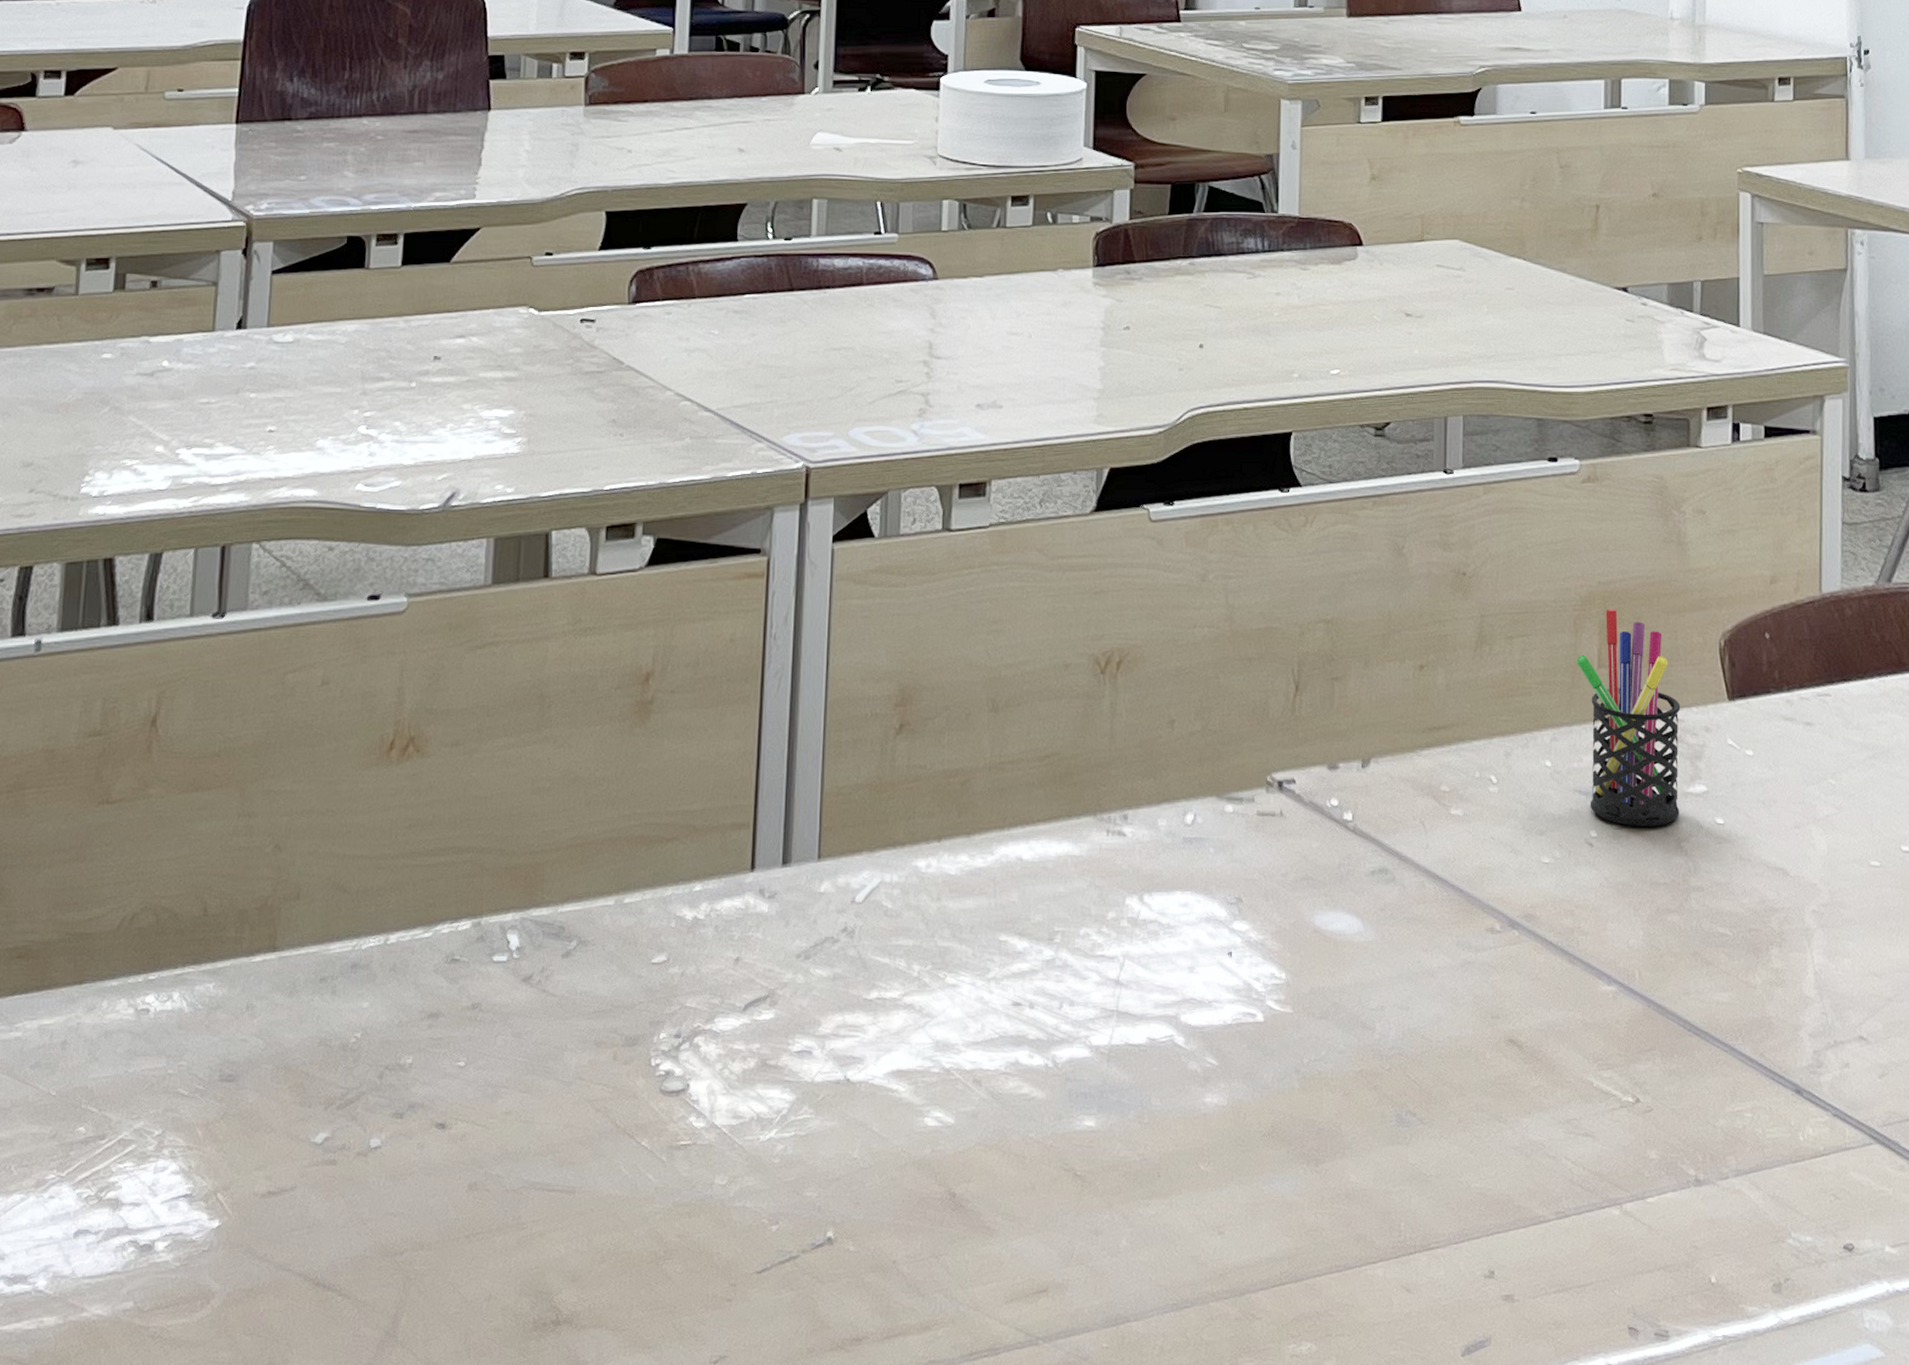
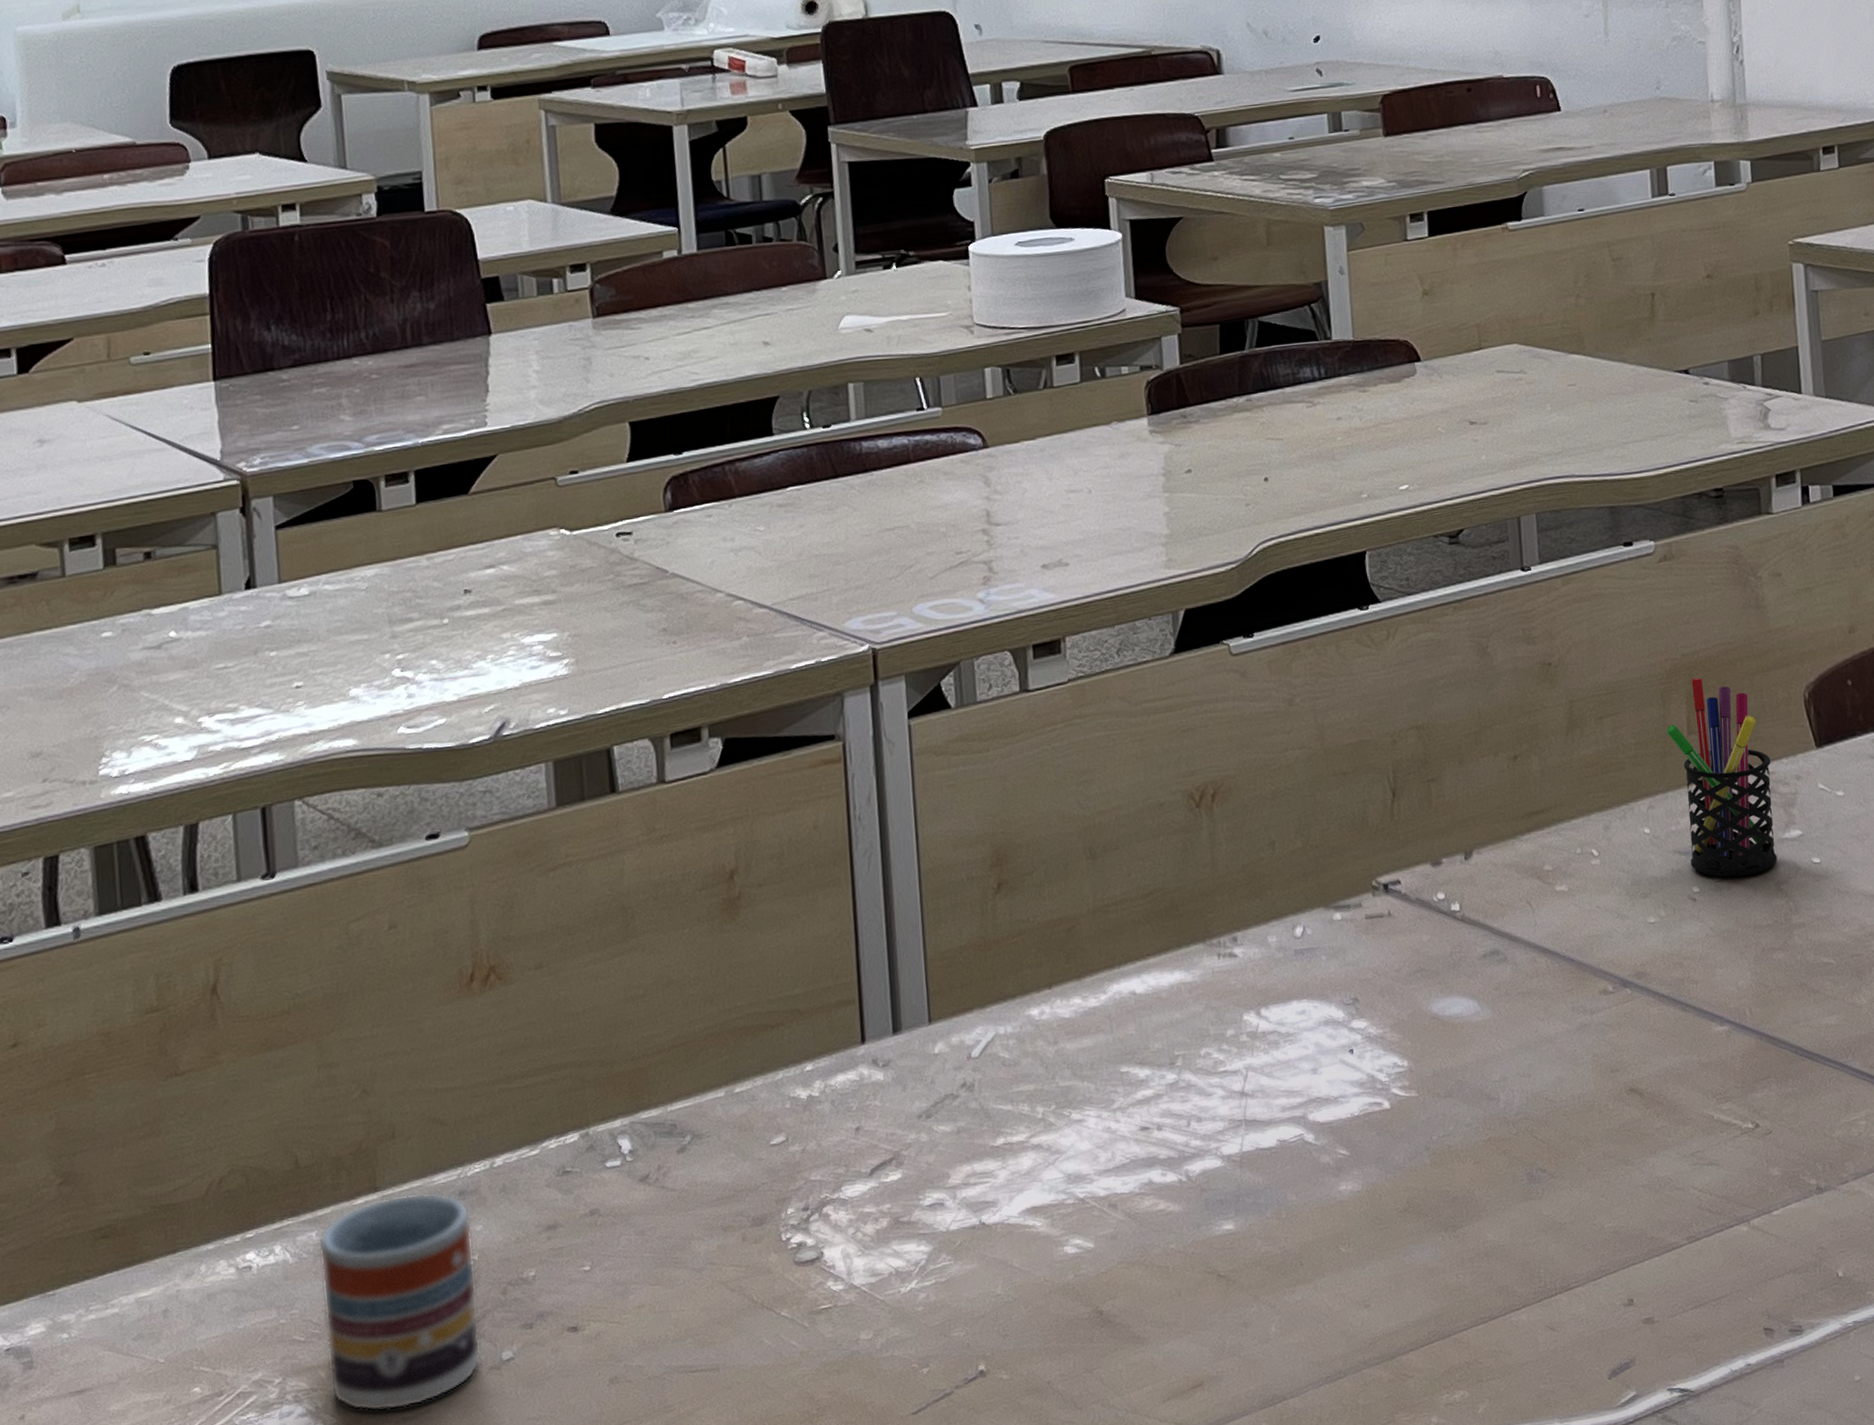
cup: none [206,959,360,1182] -> present [317,1192,481,1412]

